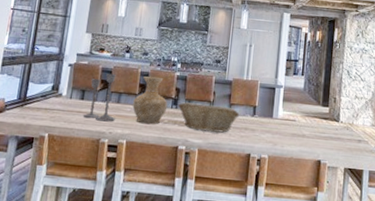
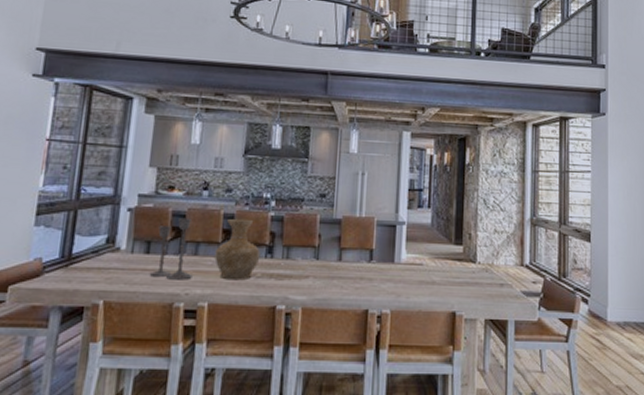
fruit basket: present [177,102,240,133] -> none [273,249,353,285]

